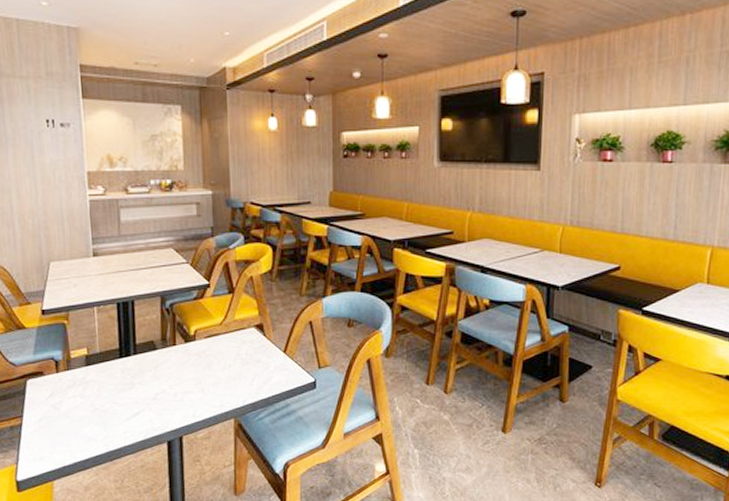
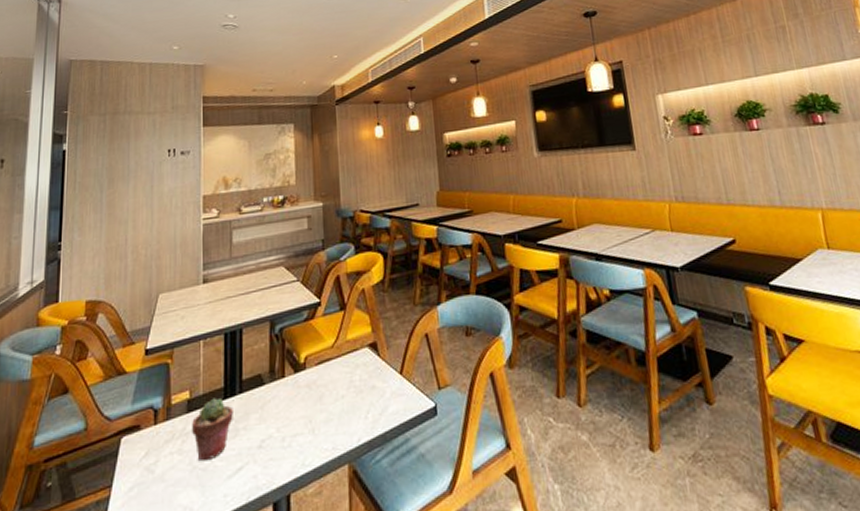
potted succulent: none [91,356,129,405] -> present [192,398,233,462]

